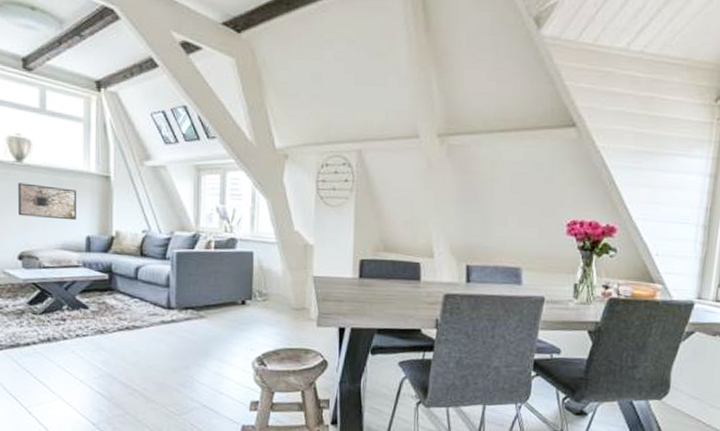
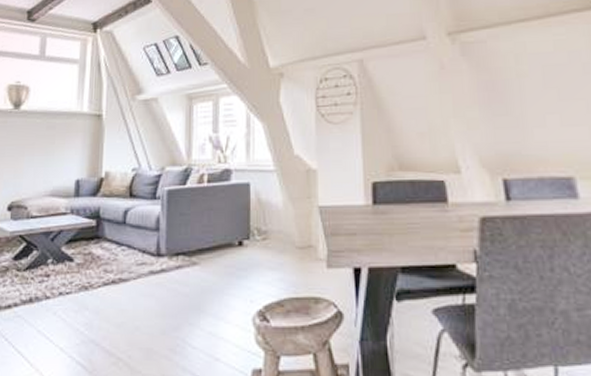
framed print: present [18,183,76,221] -> none [12,129,68,164]

